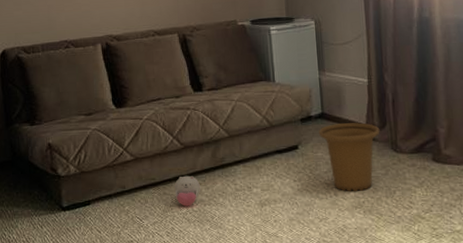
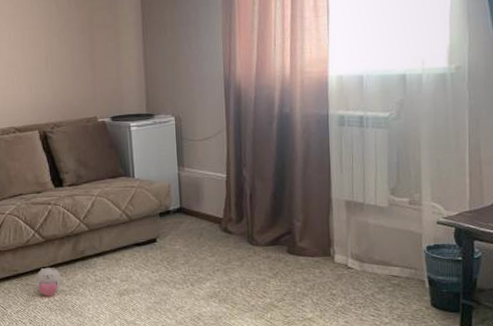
basket: present [318,123,380,192] -> none [176,217,237,283]

